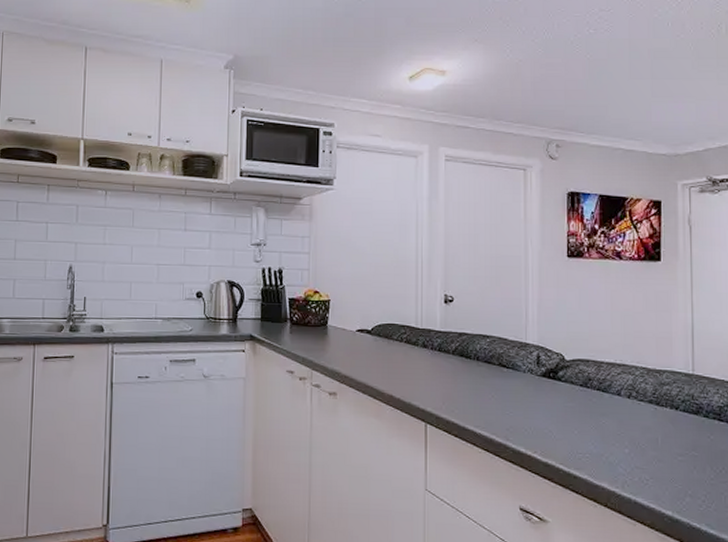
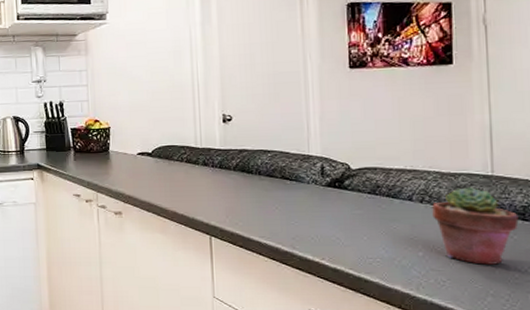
potted succulent: none [638,385,715,465] -> present [432,187,519,265]

